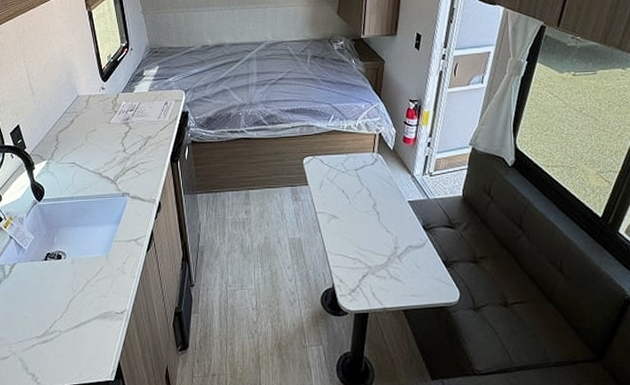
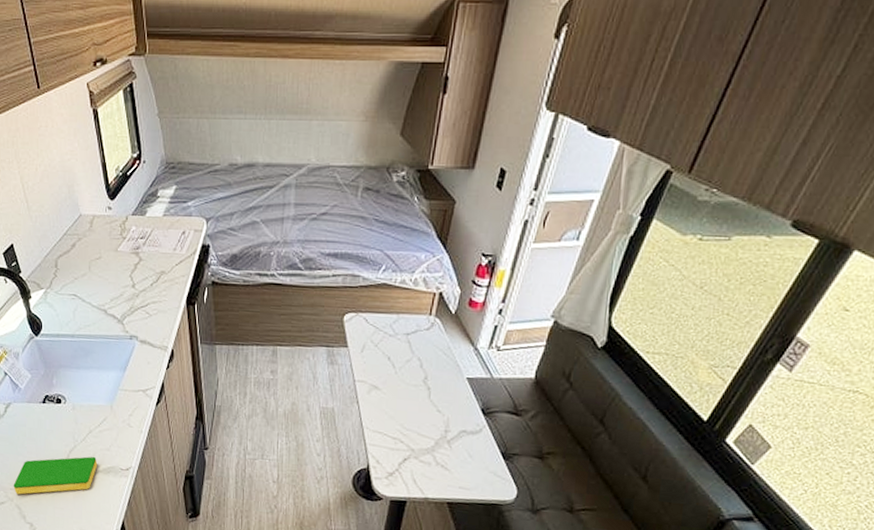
dish sponge: none [17,304,95,348] -> present [13,456,98,495]

